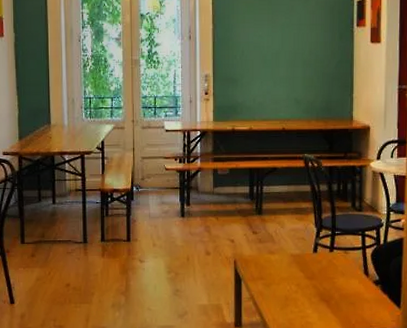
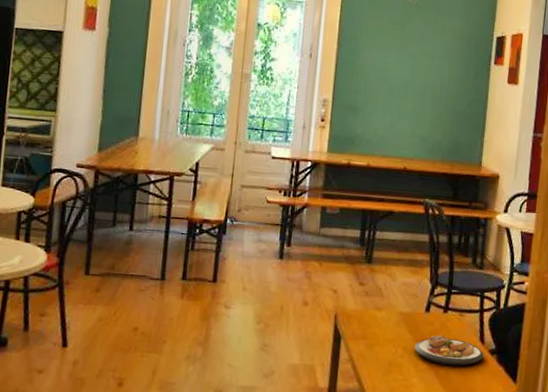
plate: none [306,271,370,297] -> present [414,334,485,366]

